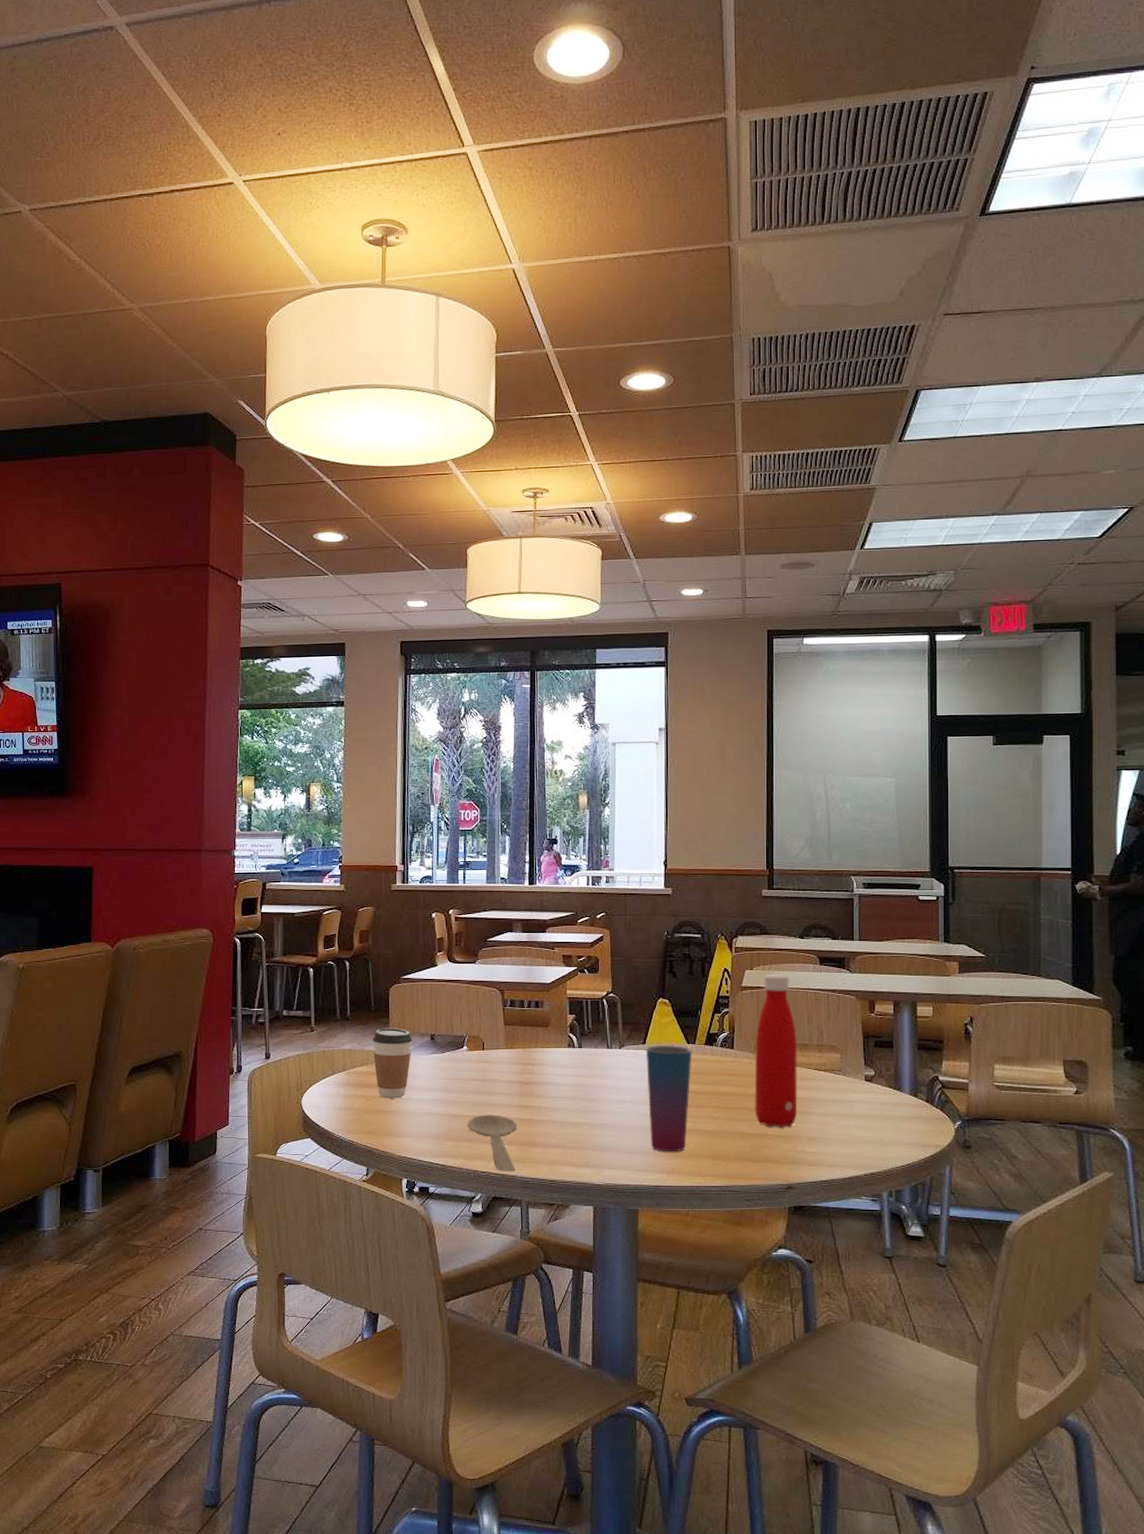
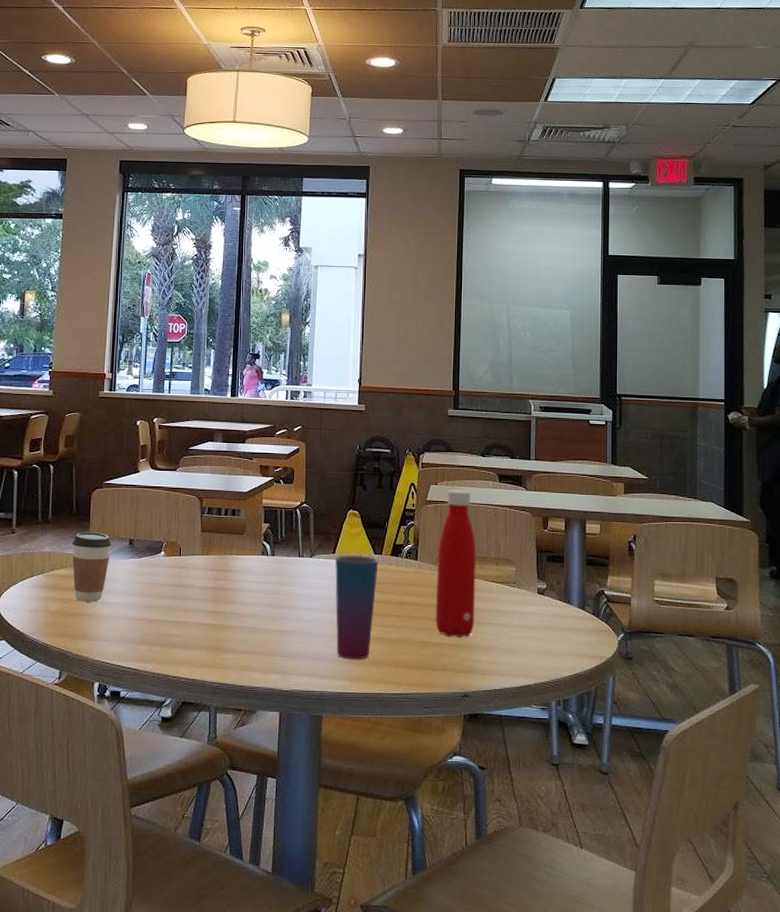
wooden spoon: present [467,1115,517,1173] -> none [161,620,209,678]

